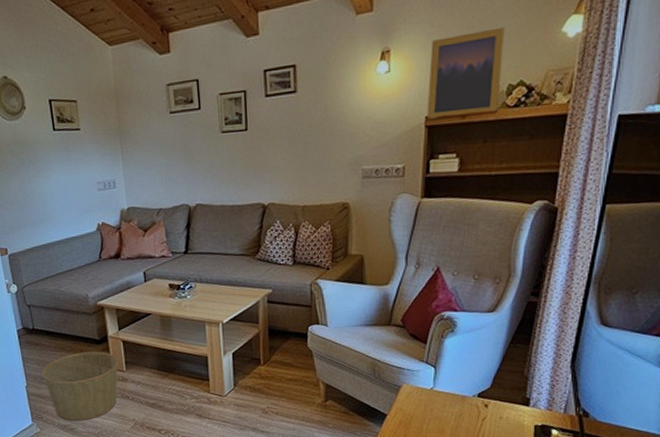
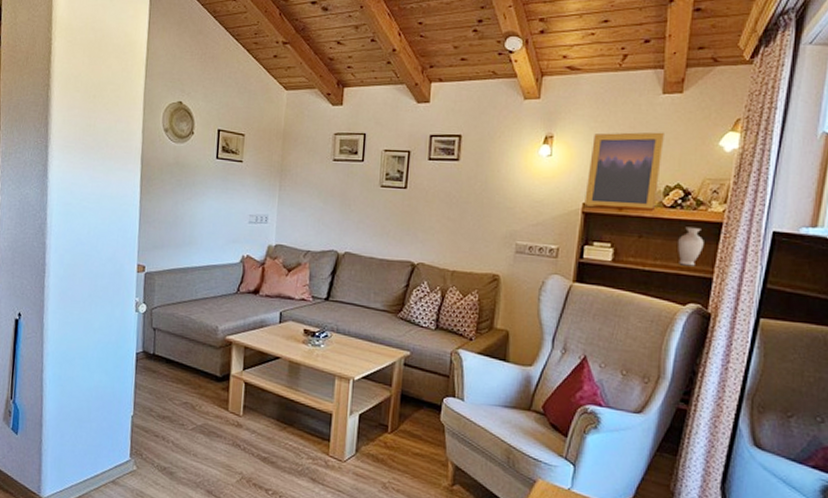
basket: present [42,351,119,422] -> none [152,387,236,466]
vase: none [522,123,549,165] -> present [676,227,704,266]

